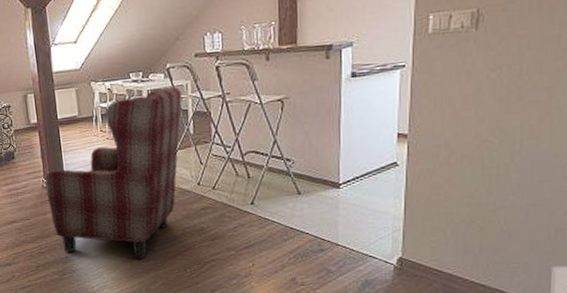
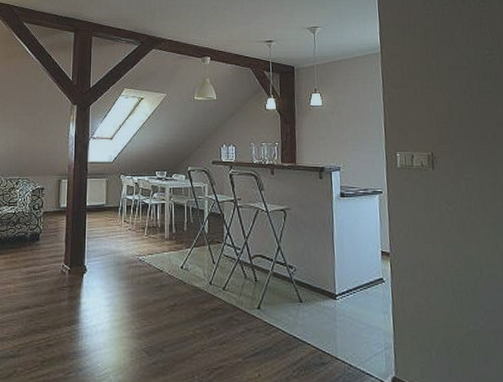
armchair: present [44,87,183,259] -> none [64,188,200,360]

